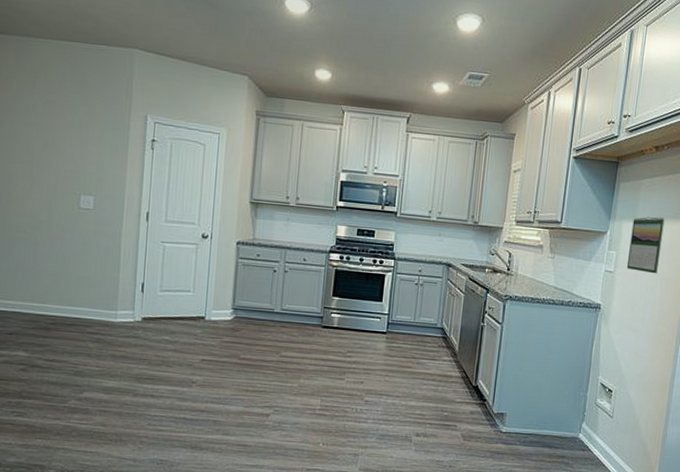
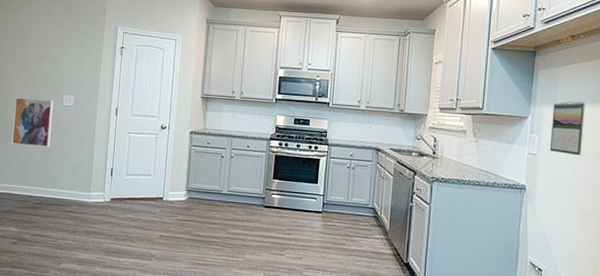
wall art: none [15,196,68,258] -> present [11,97,54,147]

